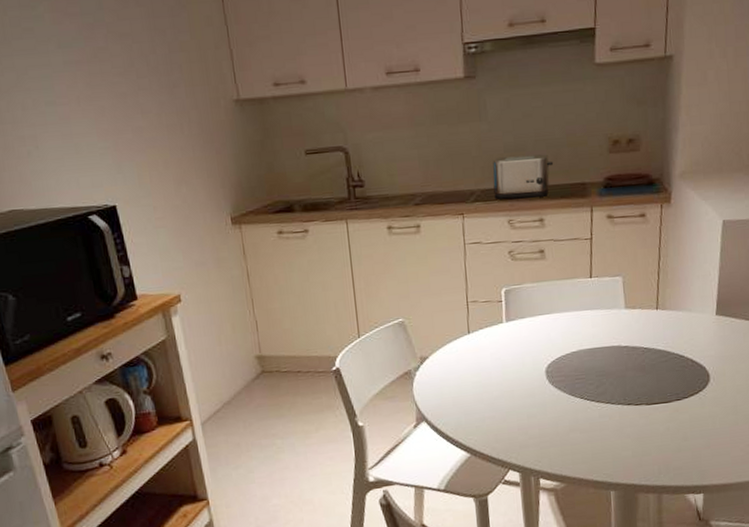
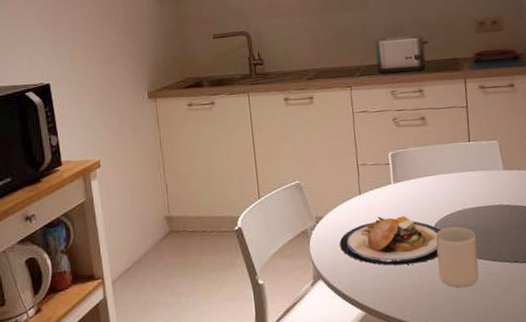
plate: none [445,356,553,408] -> present [339,216,441,266]
cup: none [547,368,590,430] -> present [435,226,479,288]

